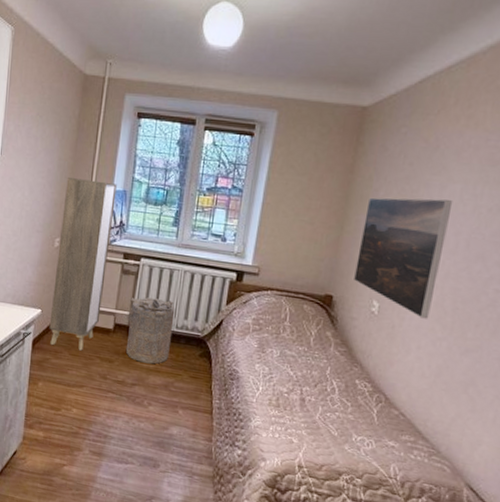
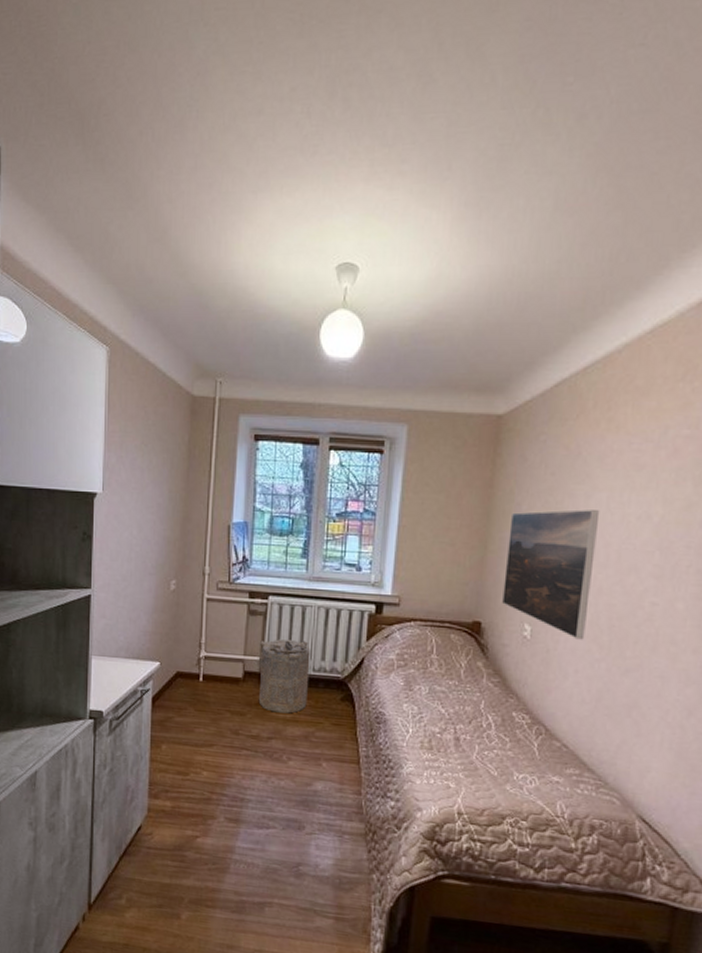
cabinet: present [49,178,117,351] -> none [170,511,237,705]

